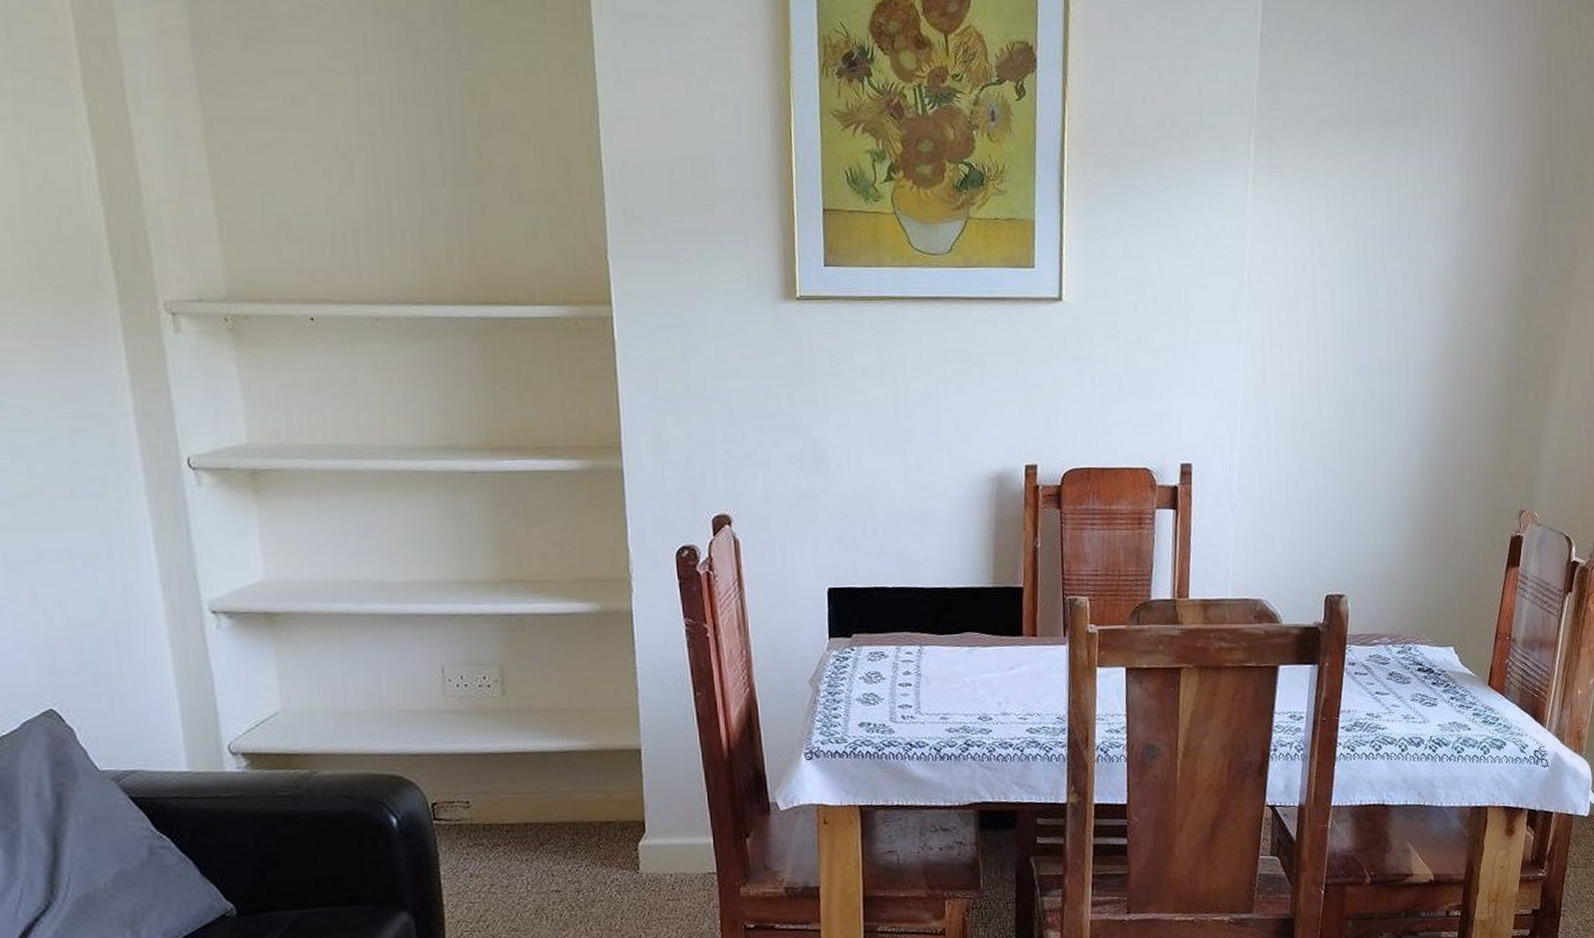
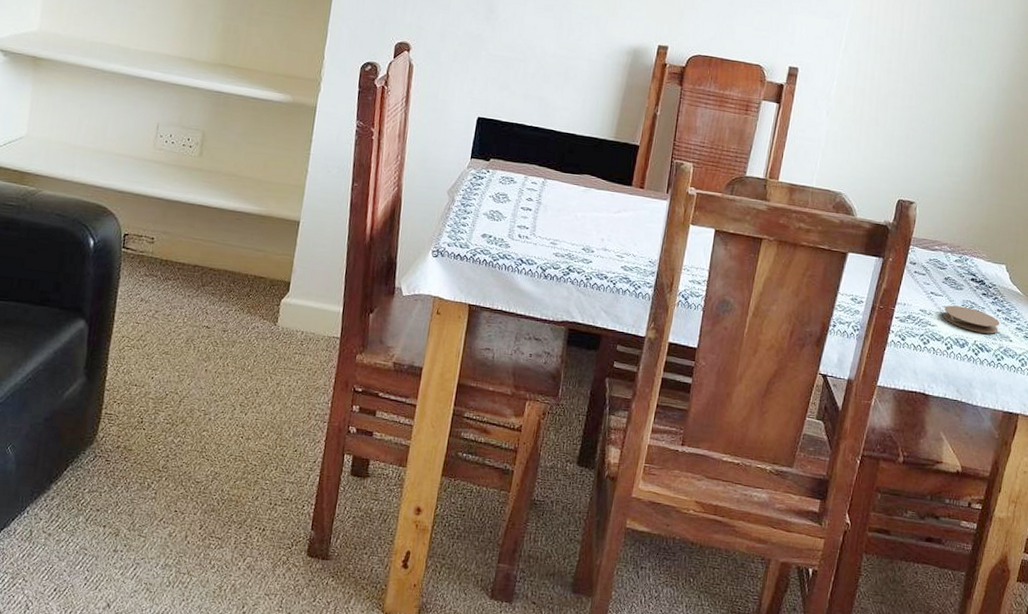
coaster: none [1392,701,1456,727] -> present [943,305,1000,334]

